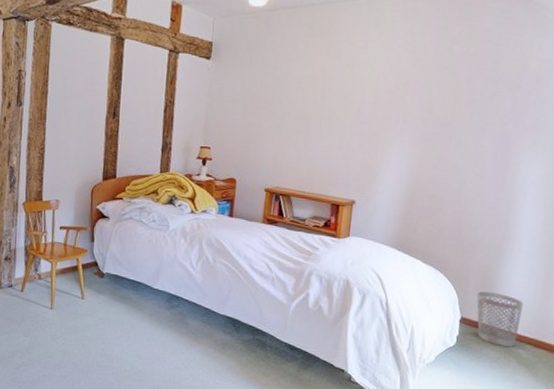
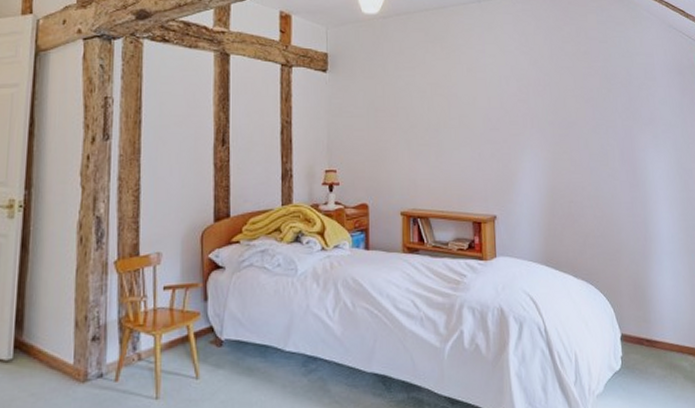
wastebasket: present [476,291,524,347] -> none [631,301,678,361]

